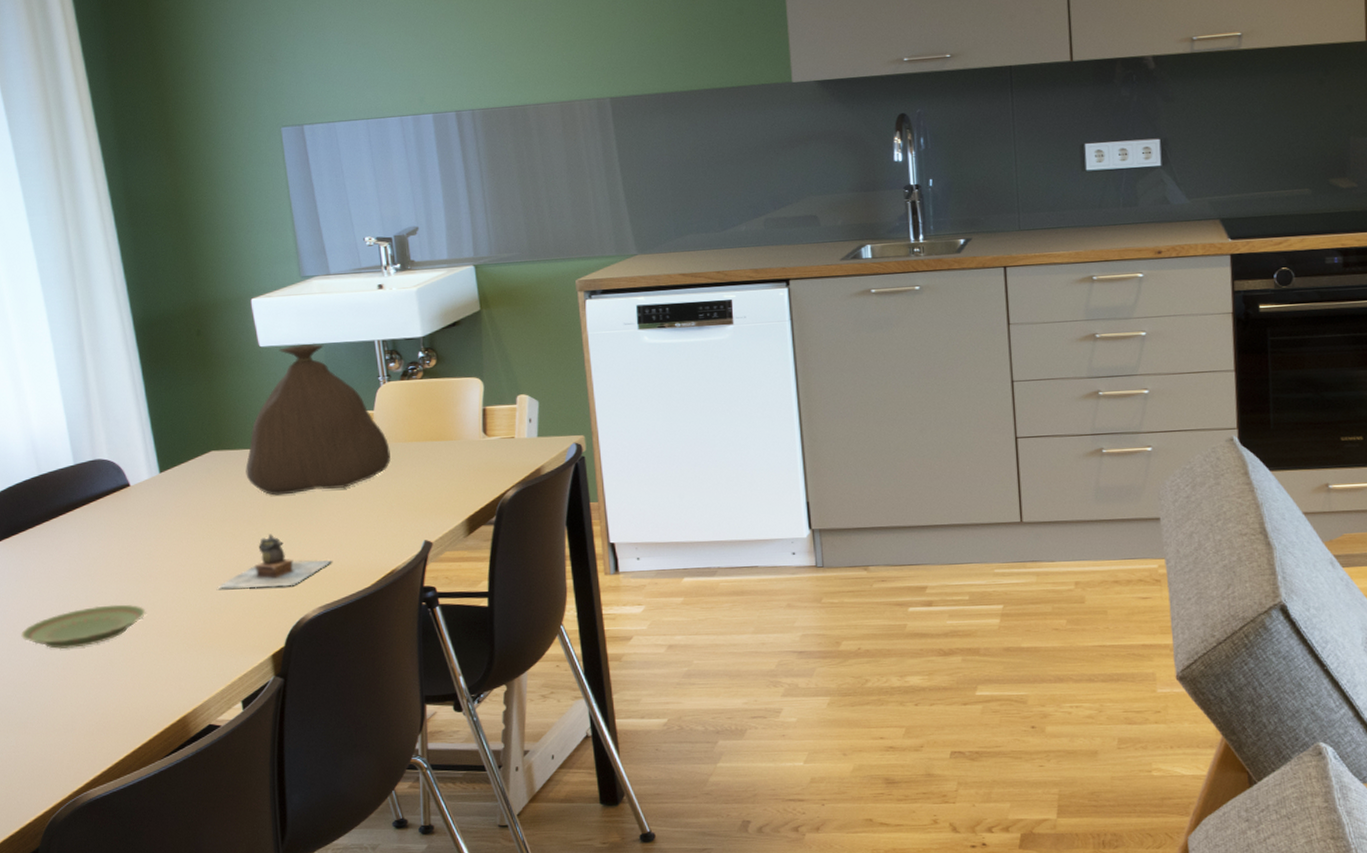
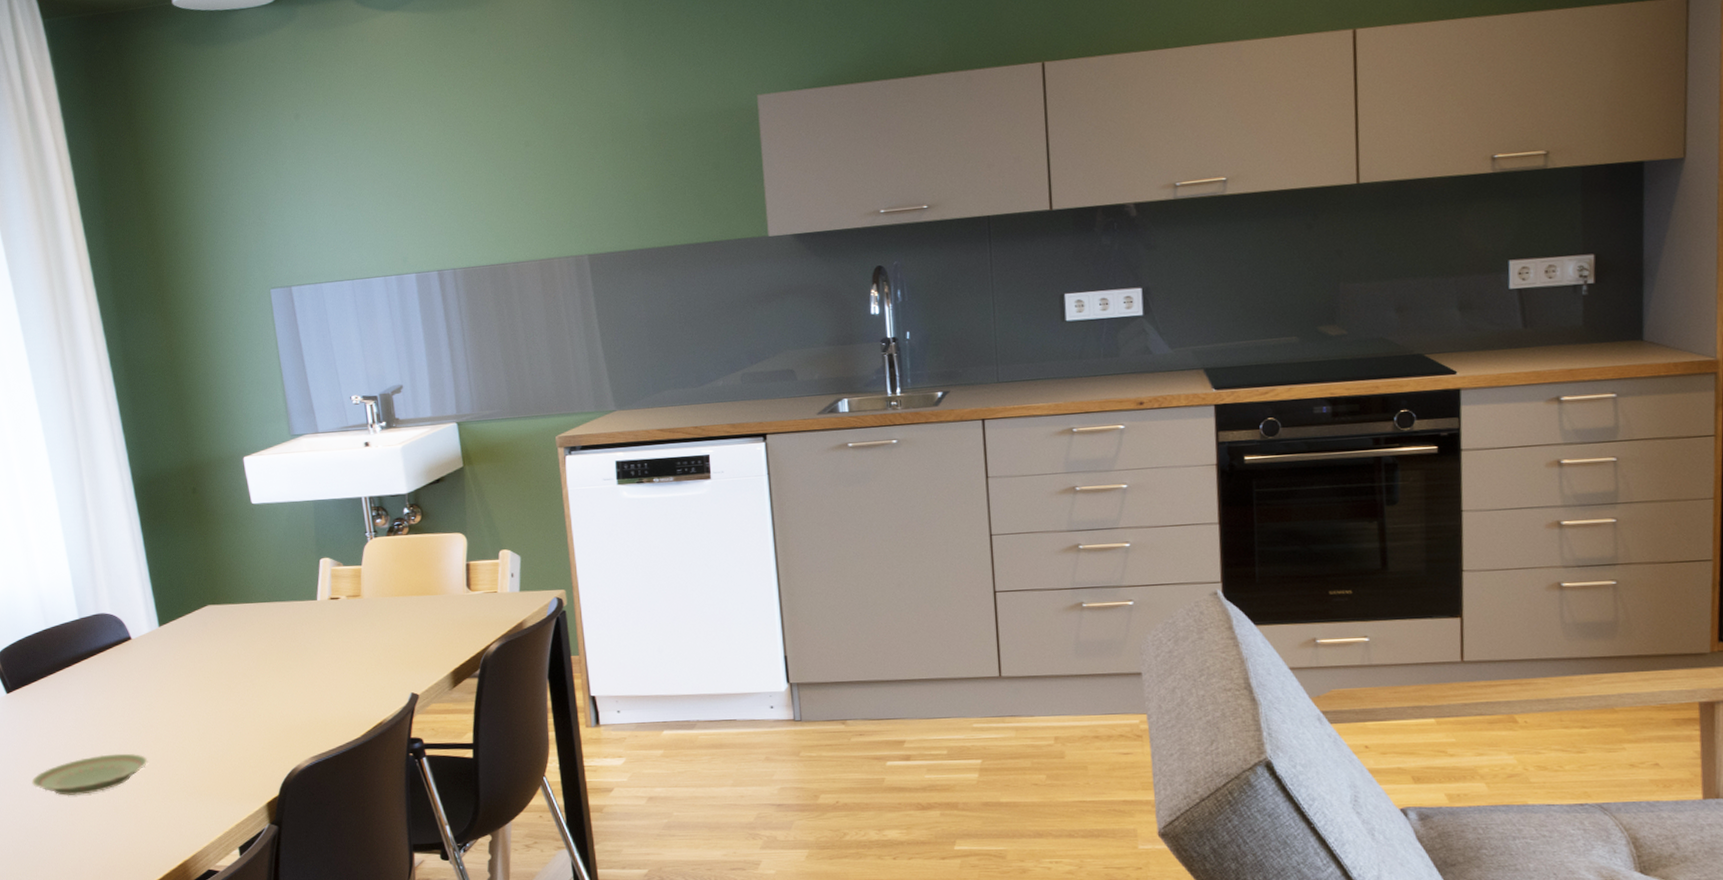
teapot: present [216,533,332,589] -> none [213,685,323,739]
bag: present [245,343,392,496] -> none [240,500,379,649]

